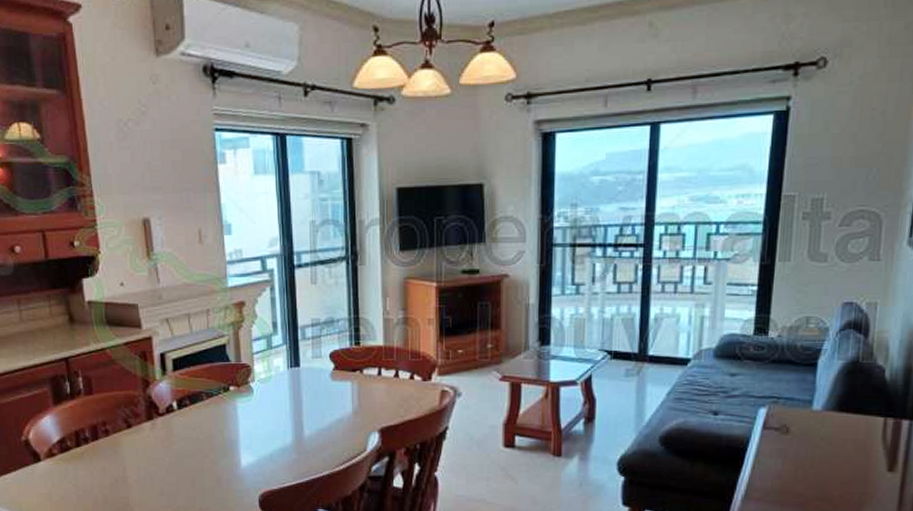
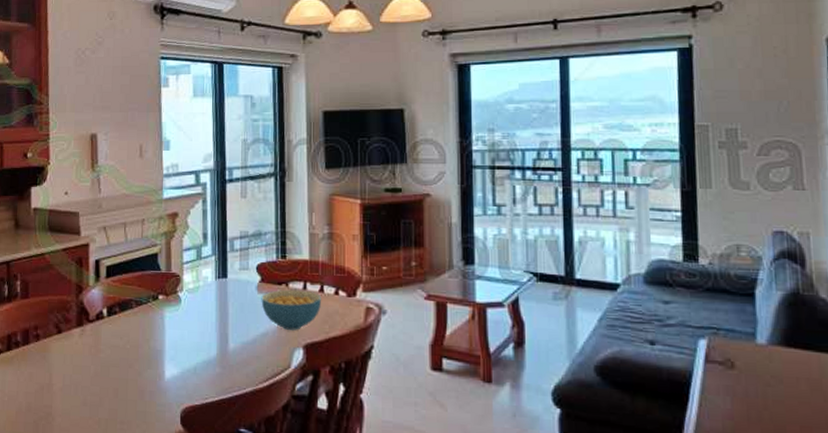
cereal bowl: none [335,376,397,415] -> present [261,289,322,330]

